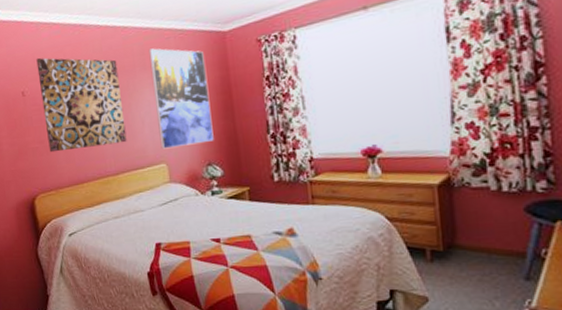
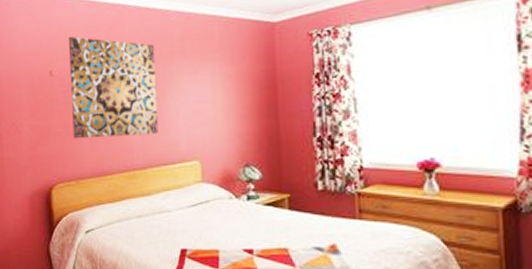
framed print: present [148,48,214,149] -> none [190,35,254,145]

